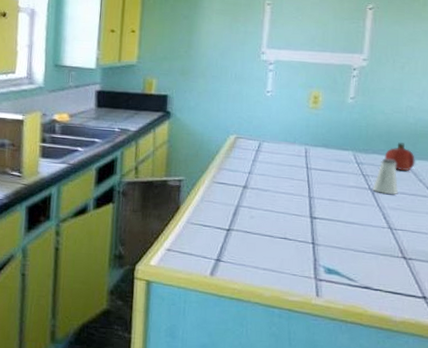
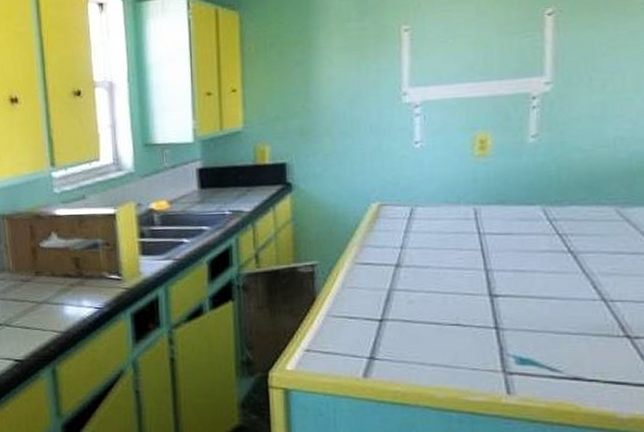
saltshaker: present [372,158,398,194] -> none [574,209,611,256]
fruit: present [384,142,416,171] -> none [587,186,635,223]

